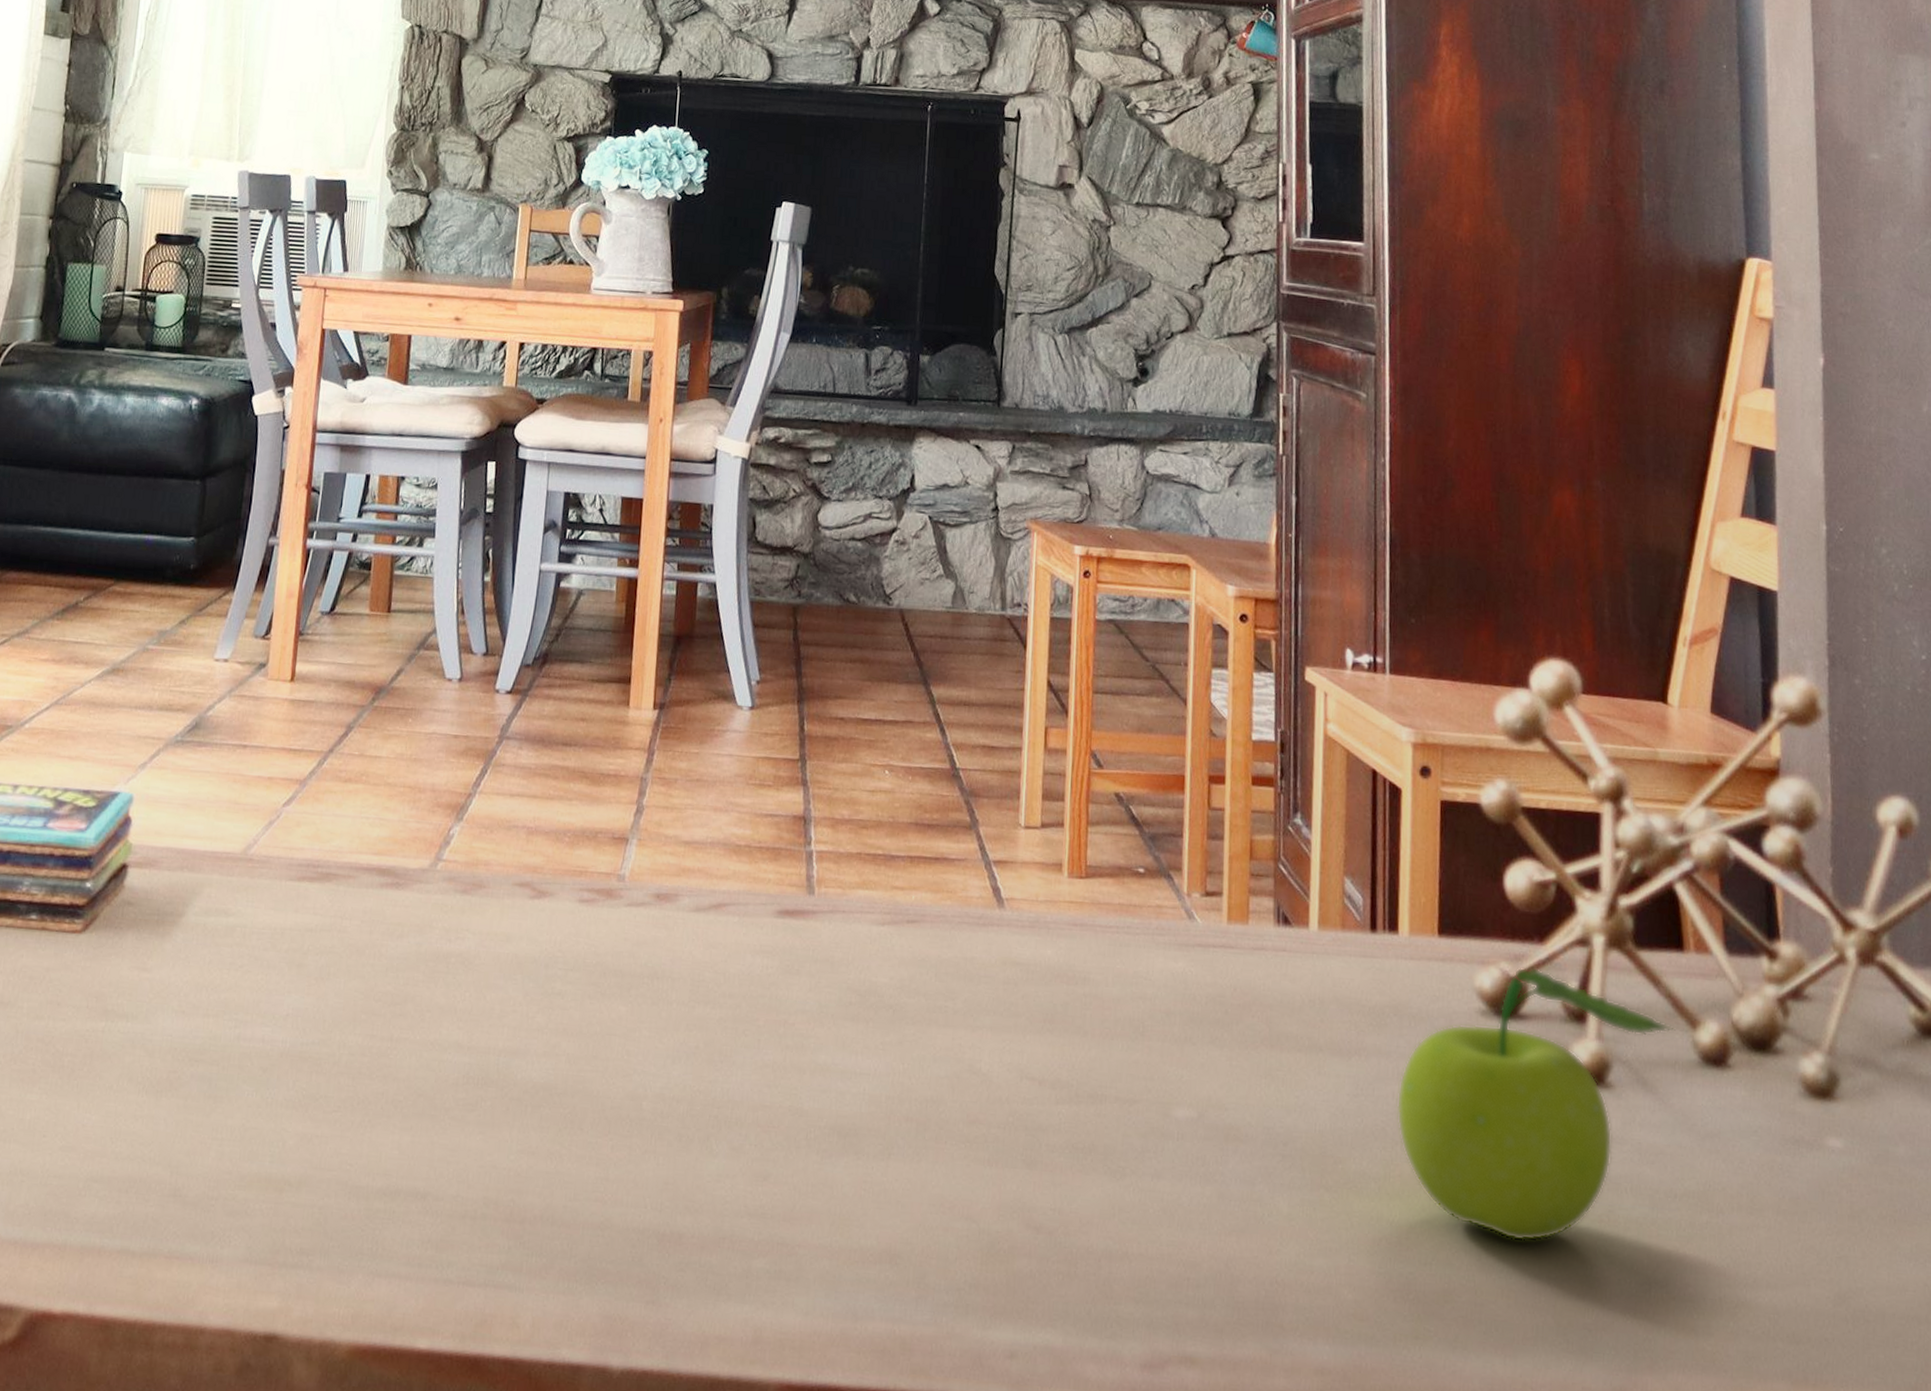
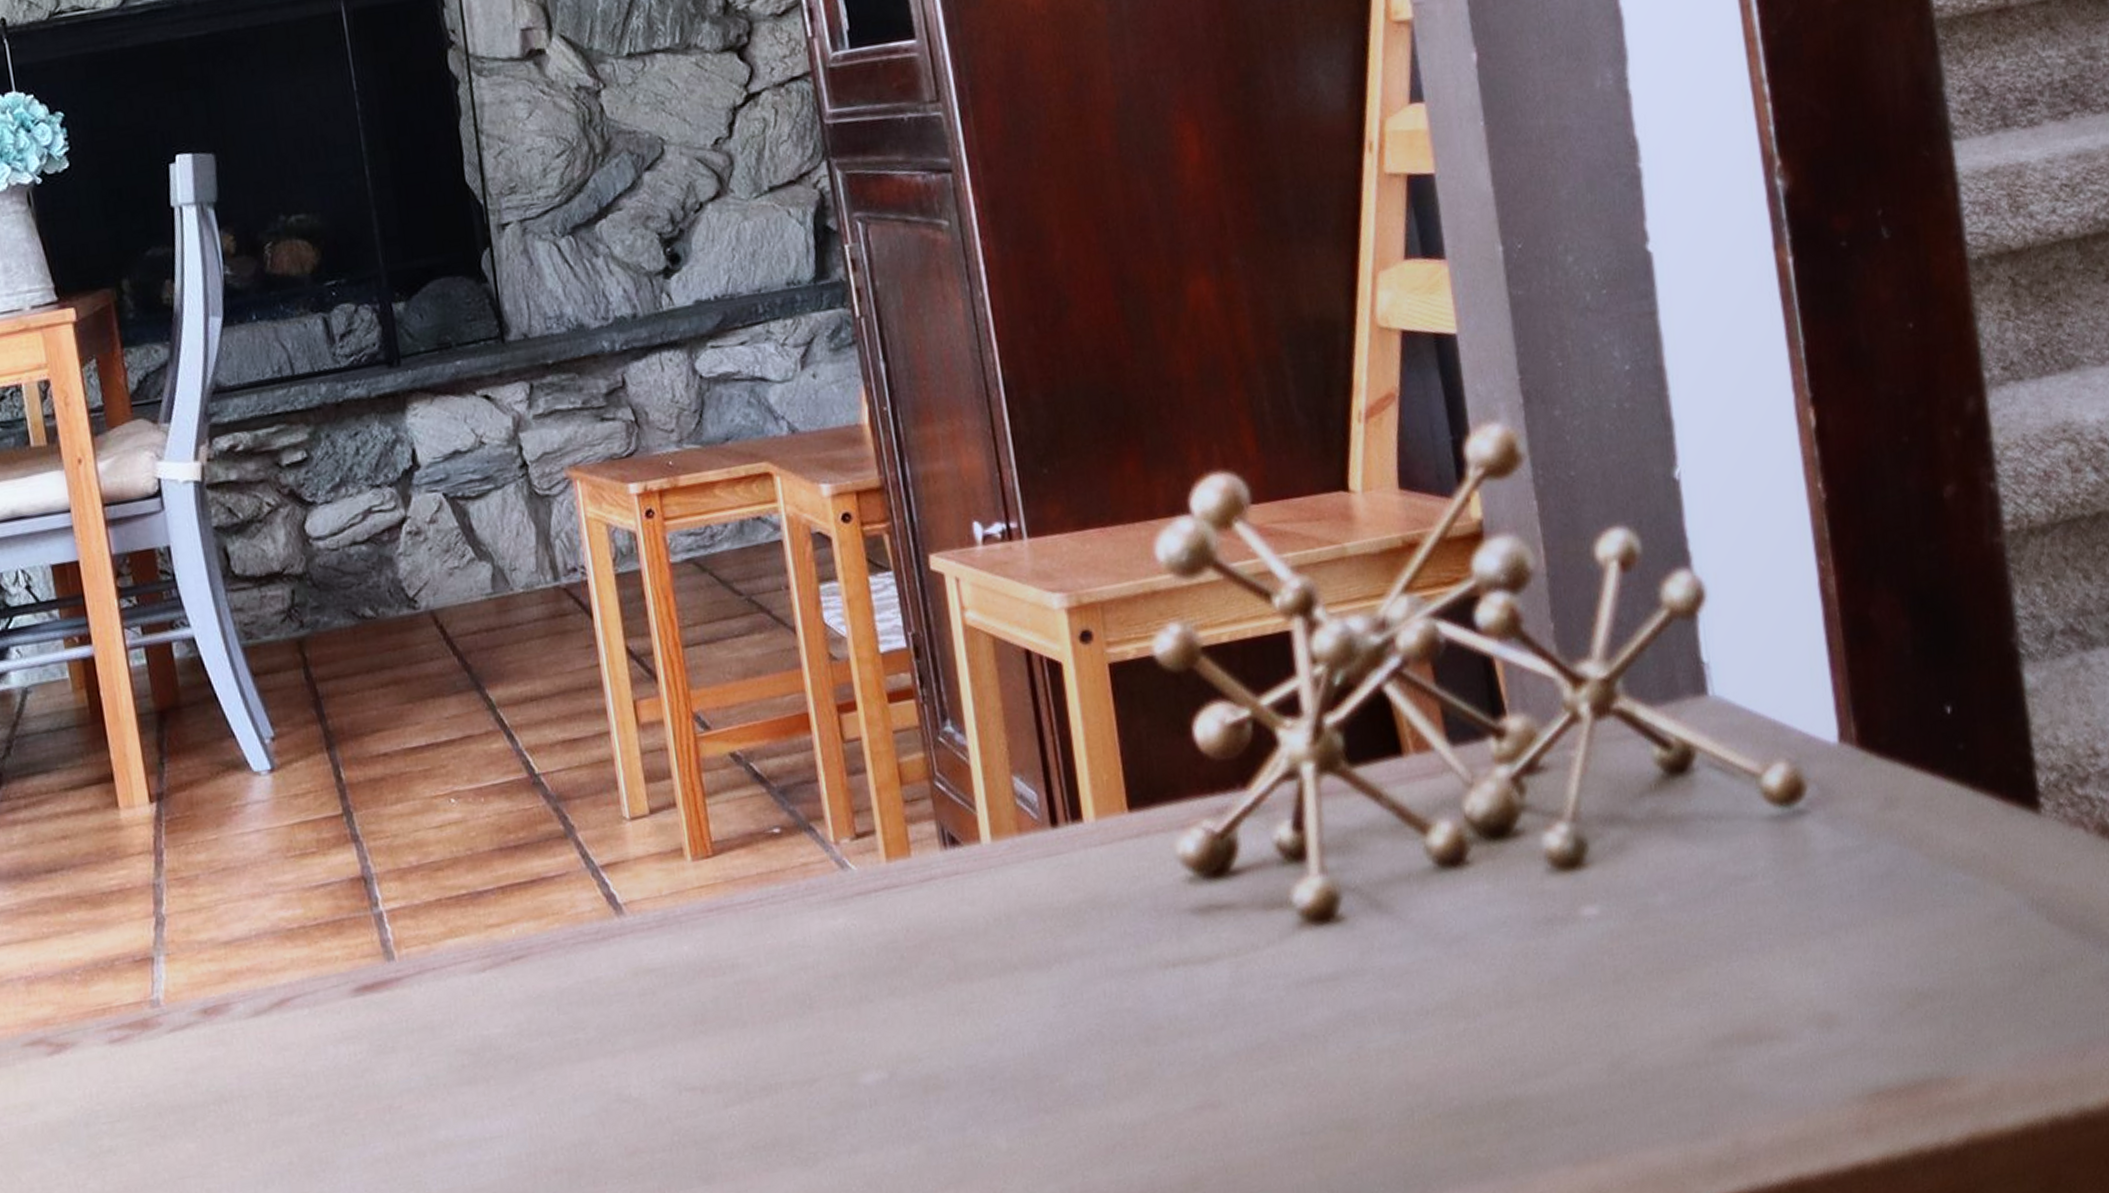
fruit: present [1396,967,1676,1242] -> none [1108,815,1405,1107]

